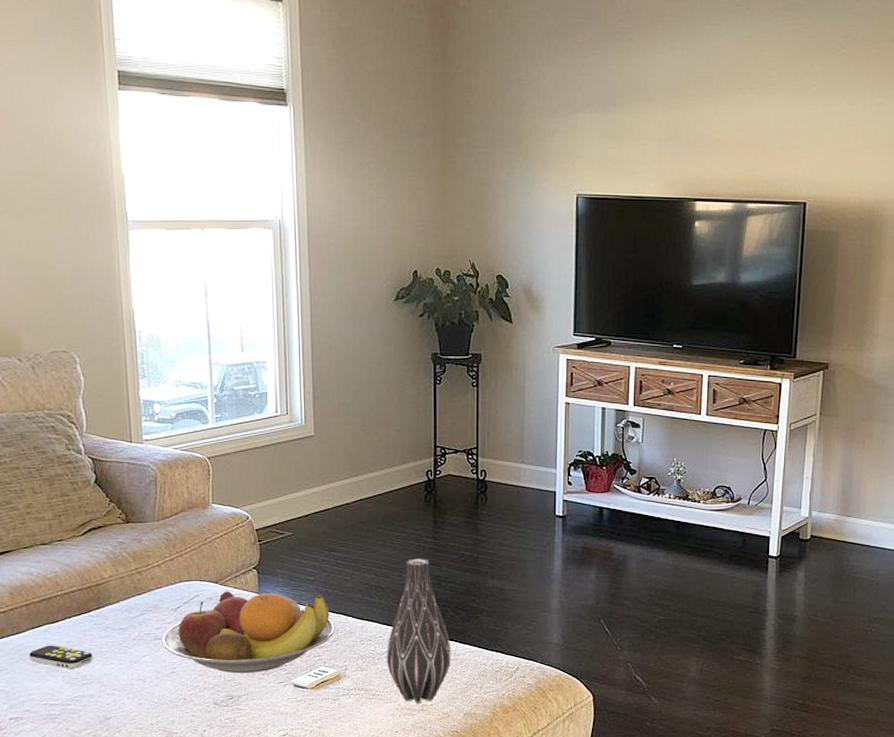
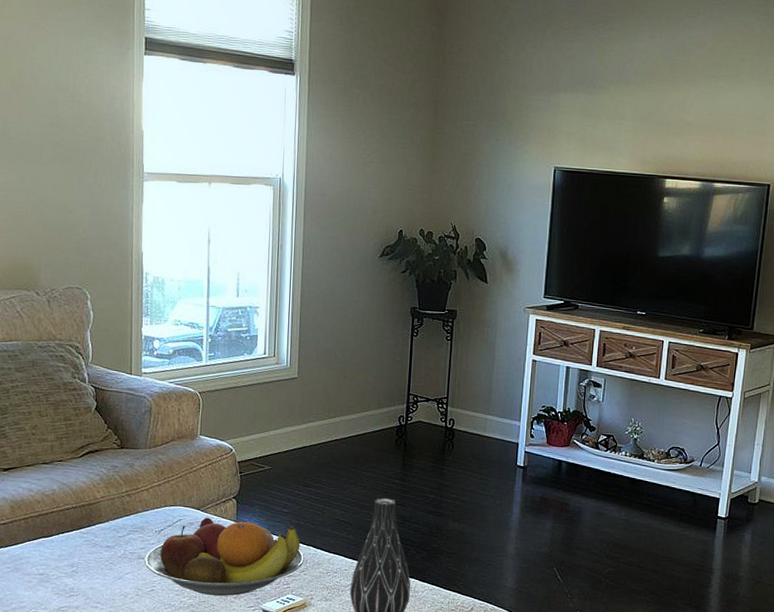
remote control: present [29,645,93,668] -> none [24,557,81,581]

